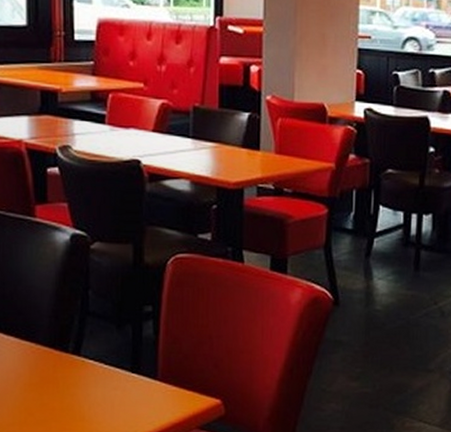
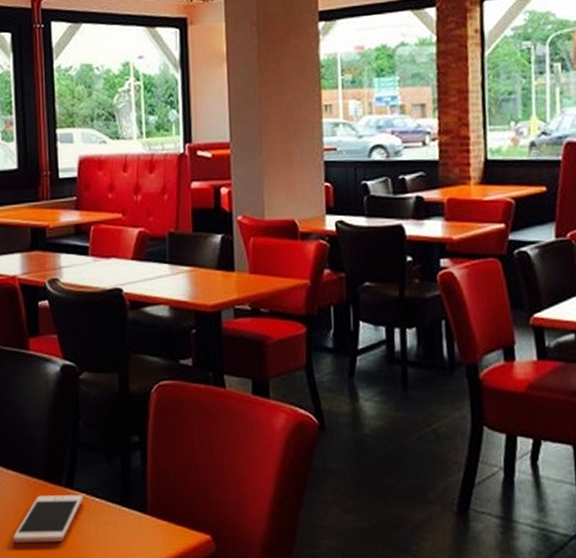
cell phone: none [13,360,91,407] -> present [13,494,83,543]

